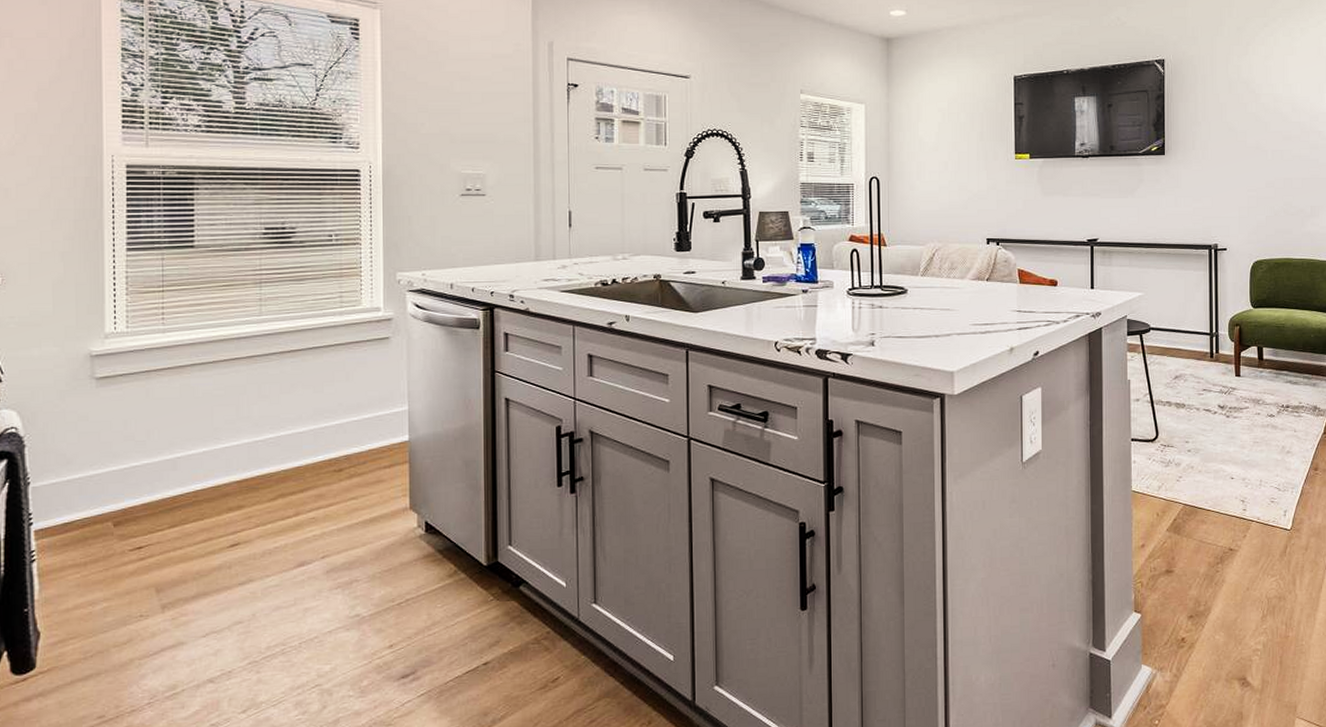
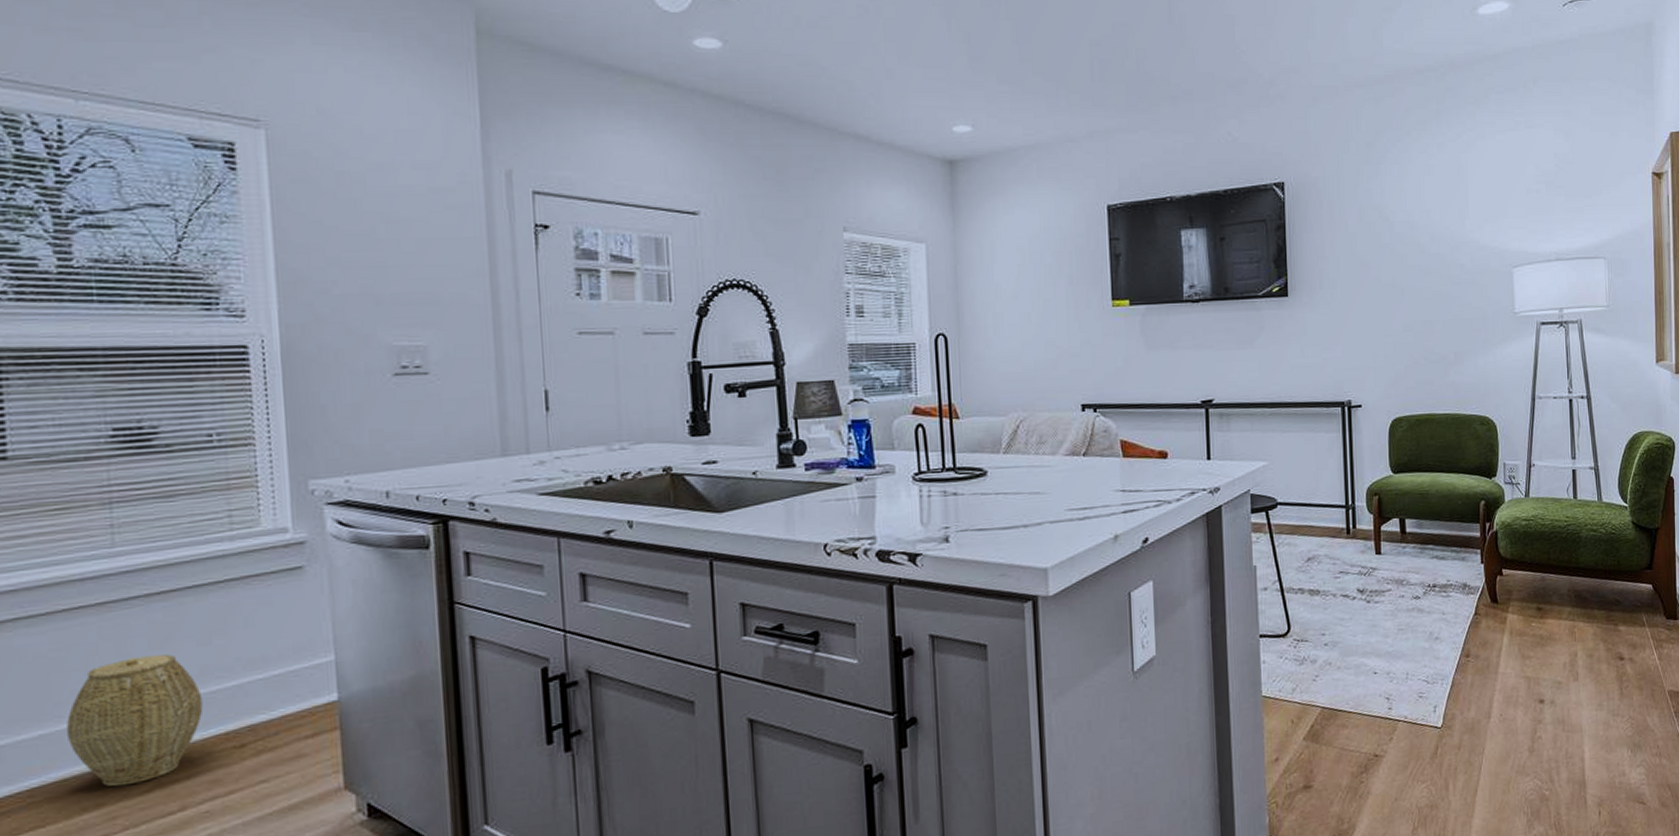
woven basket: none [222,398,315,494] -> present [67,654,204,787]

